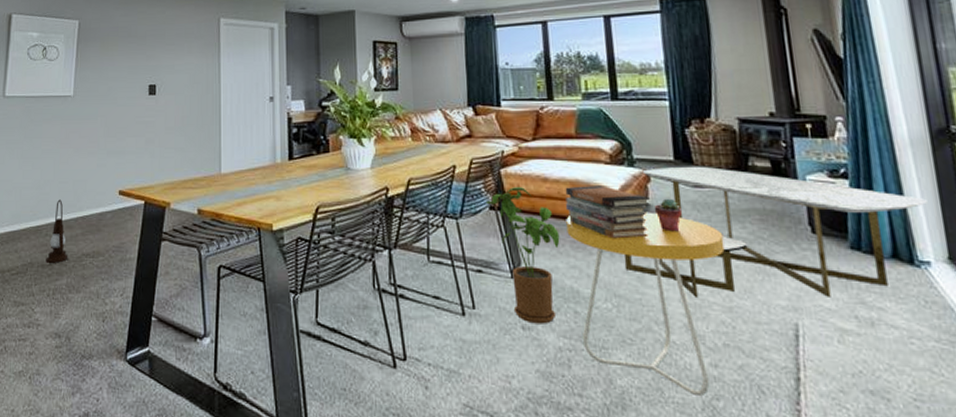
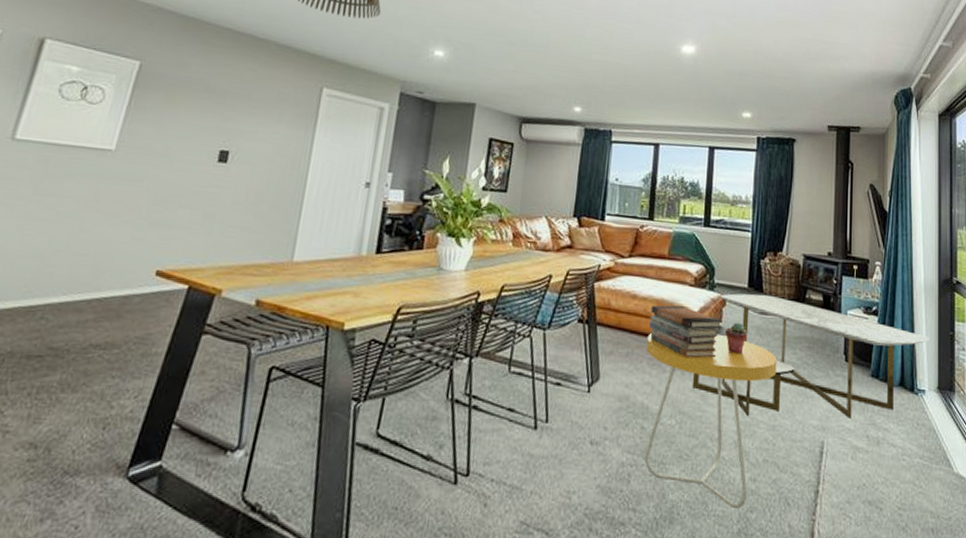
lantern: present [46,199,68,263] -> none [33,275,74,354]
house plant: present [485,187,560,324] -> none [575,301,639,439]

